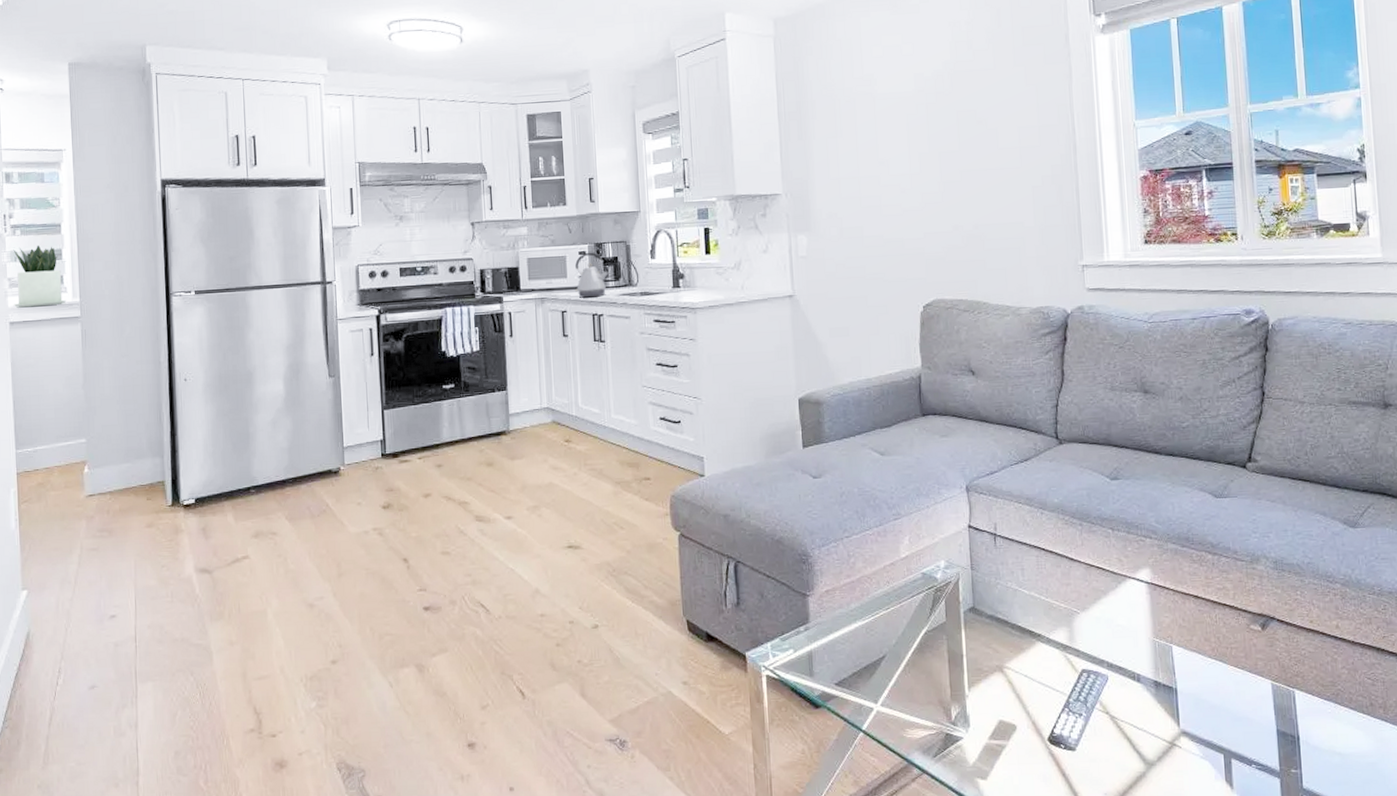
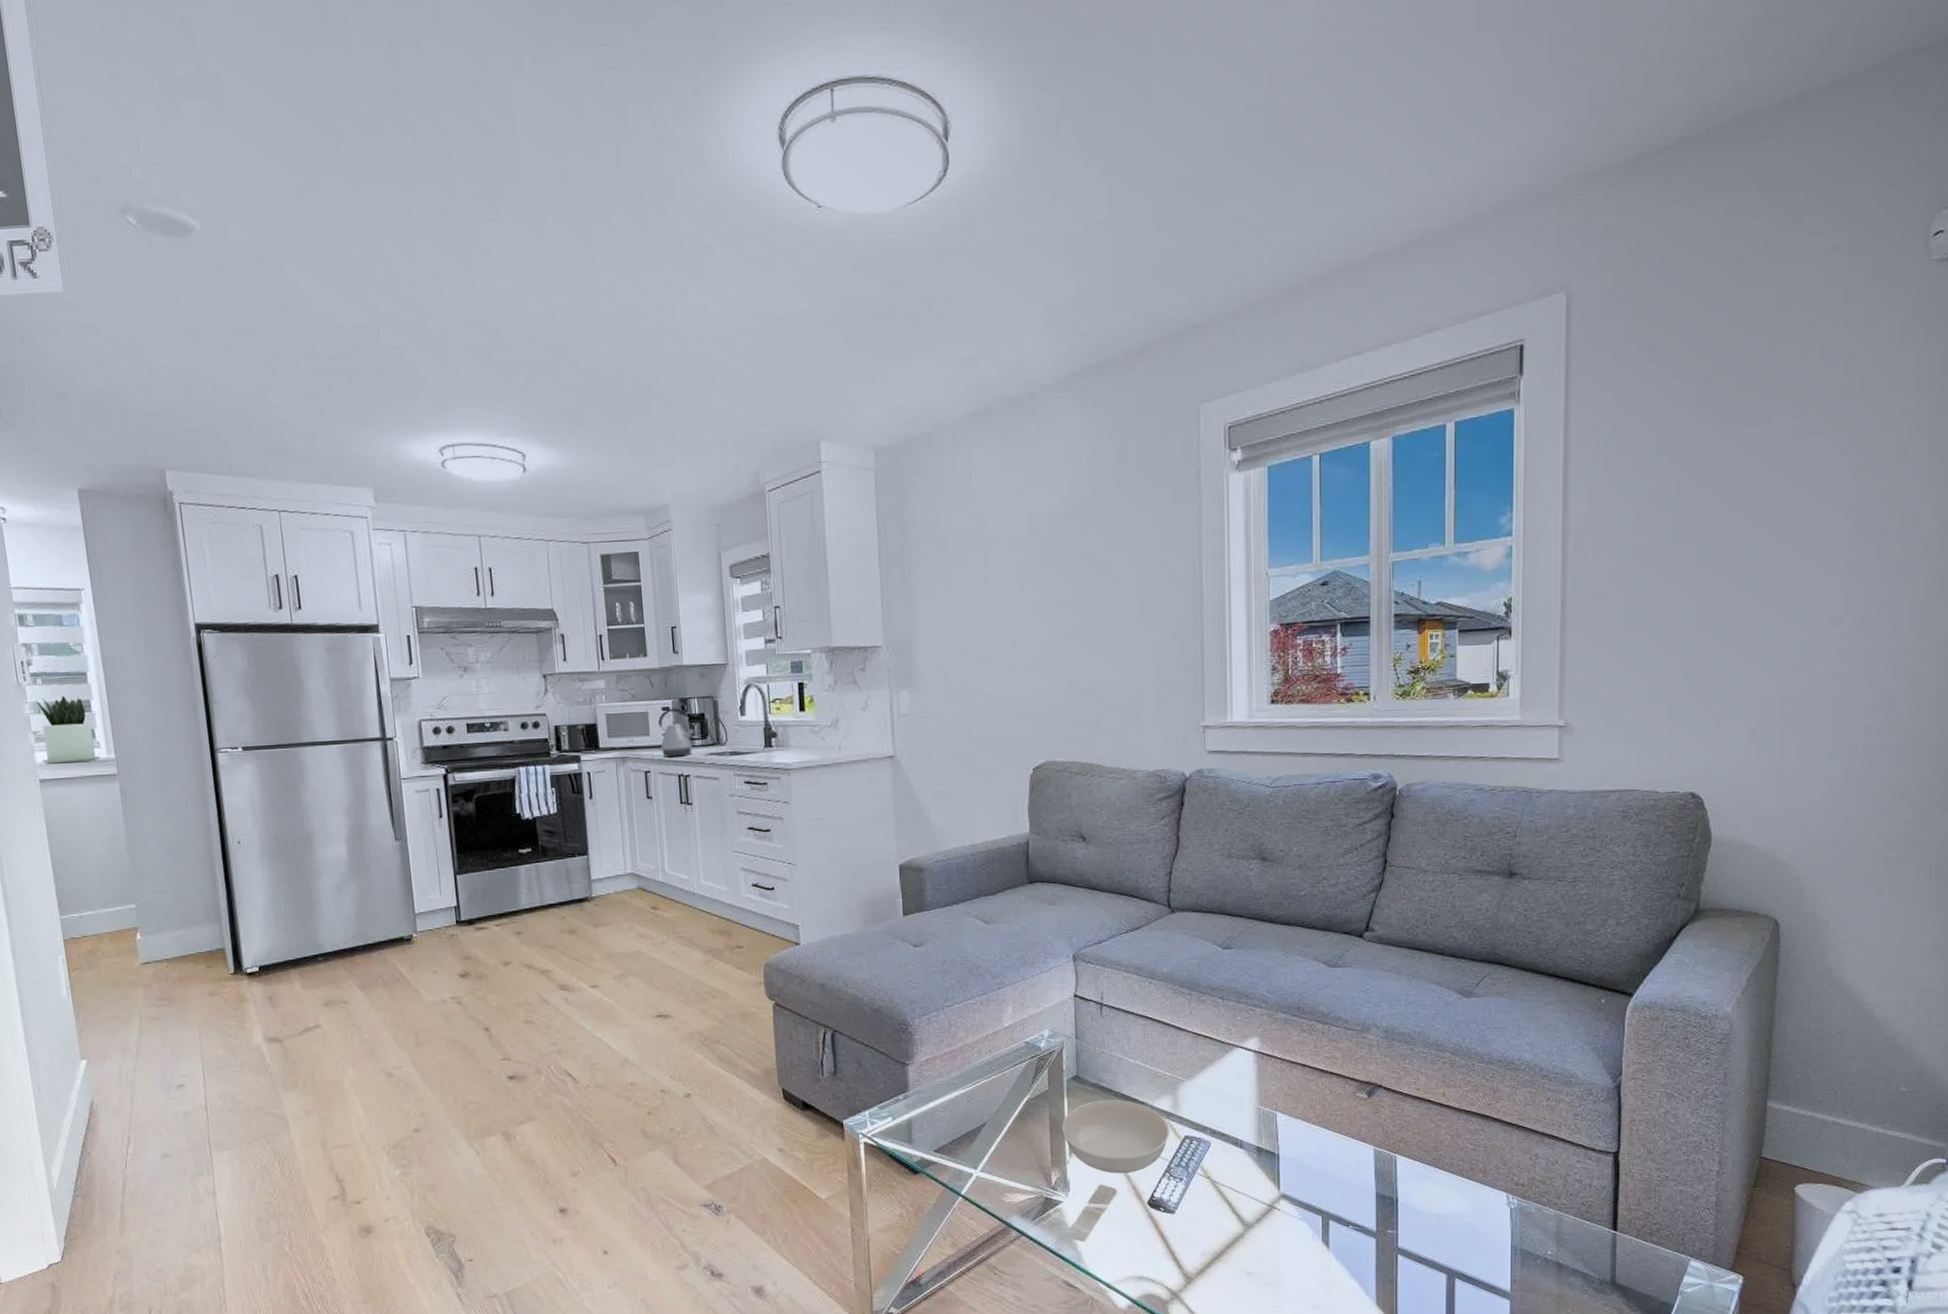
bowl: none [960,631,1067,709] -> present [1061,1099,1169,1174]

